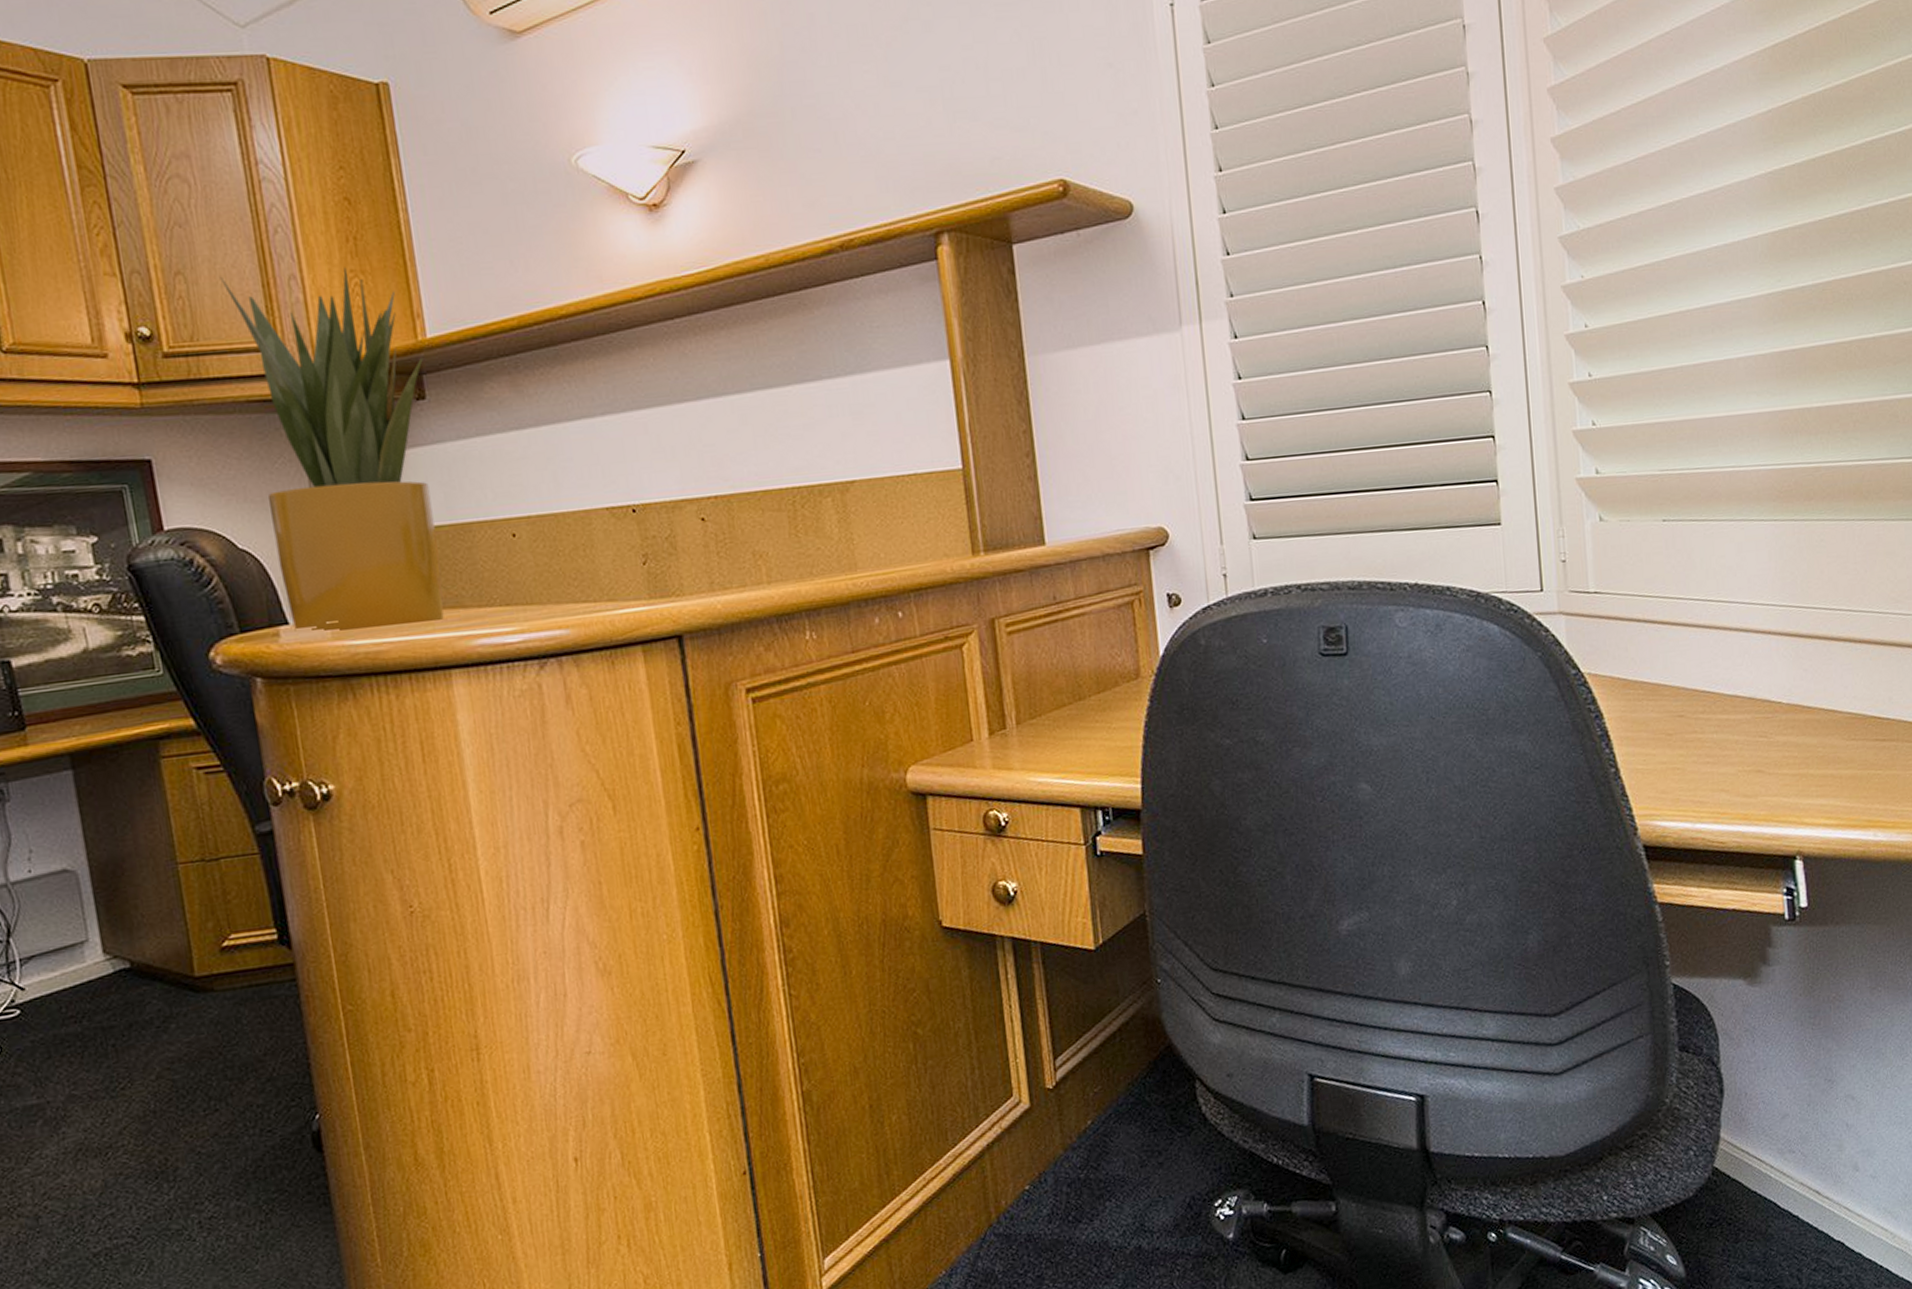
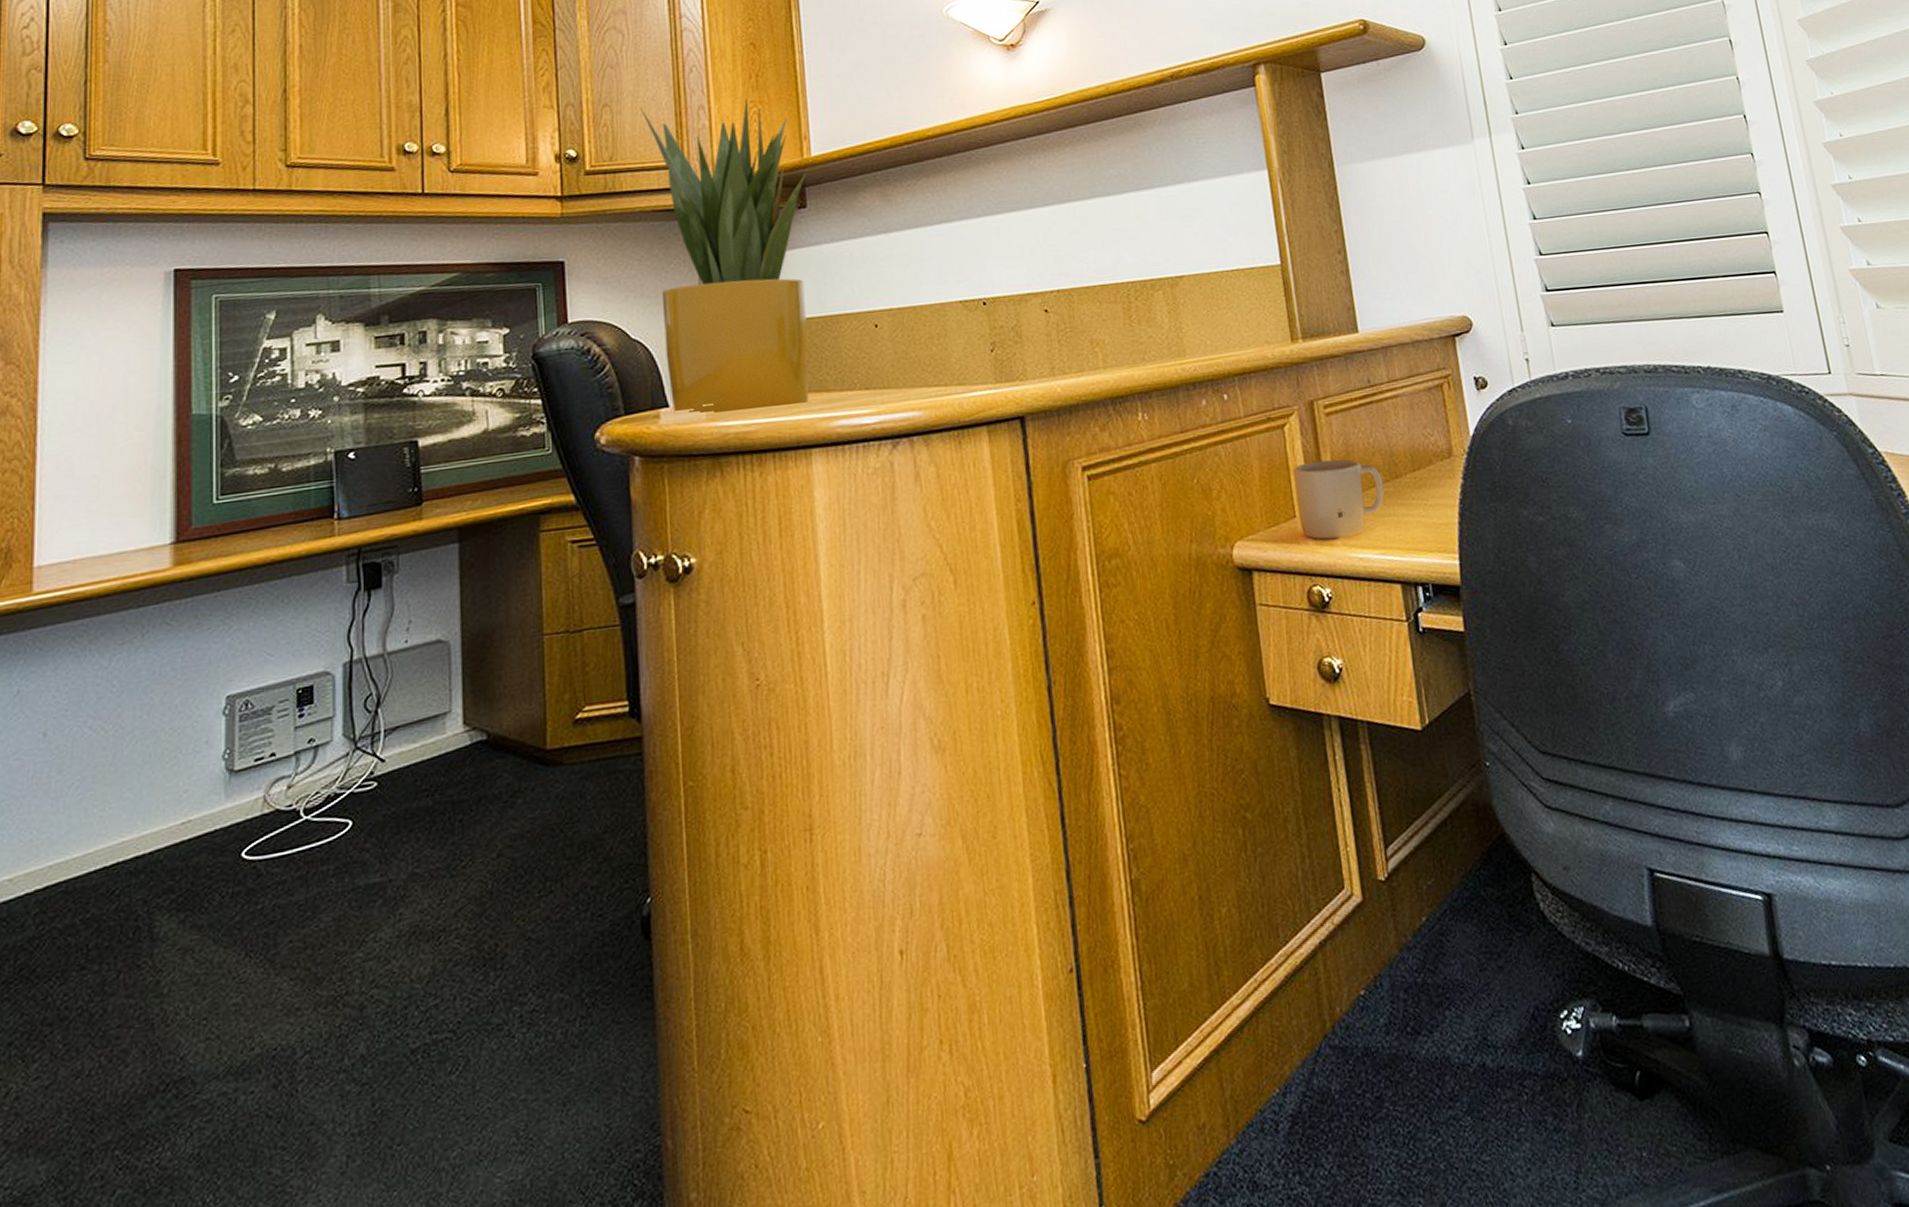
mug: none [970,680,1067,764] -> present [1292,459,1385,540]

